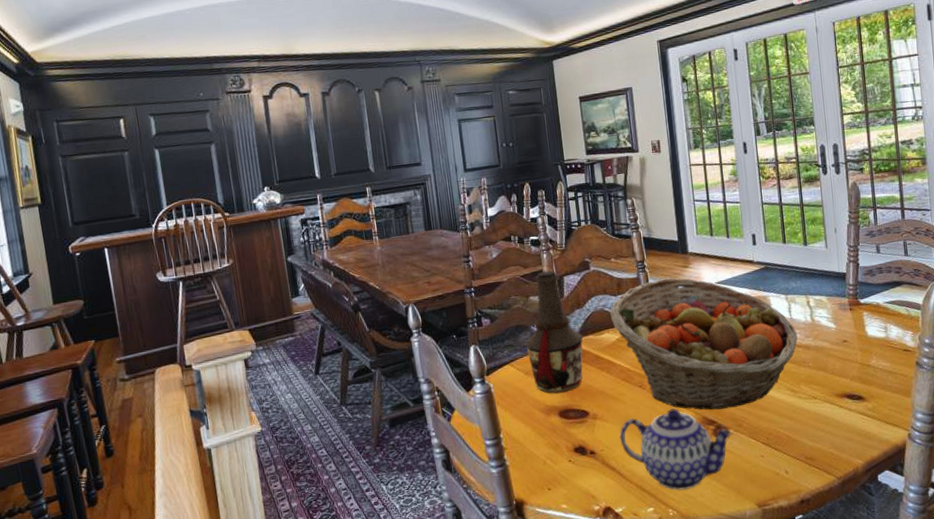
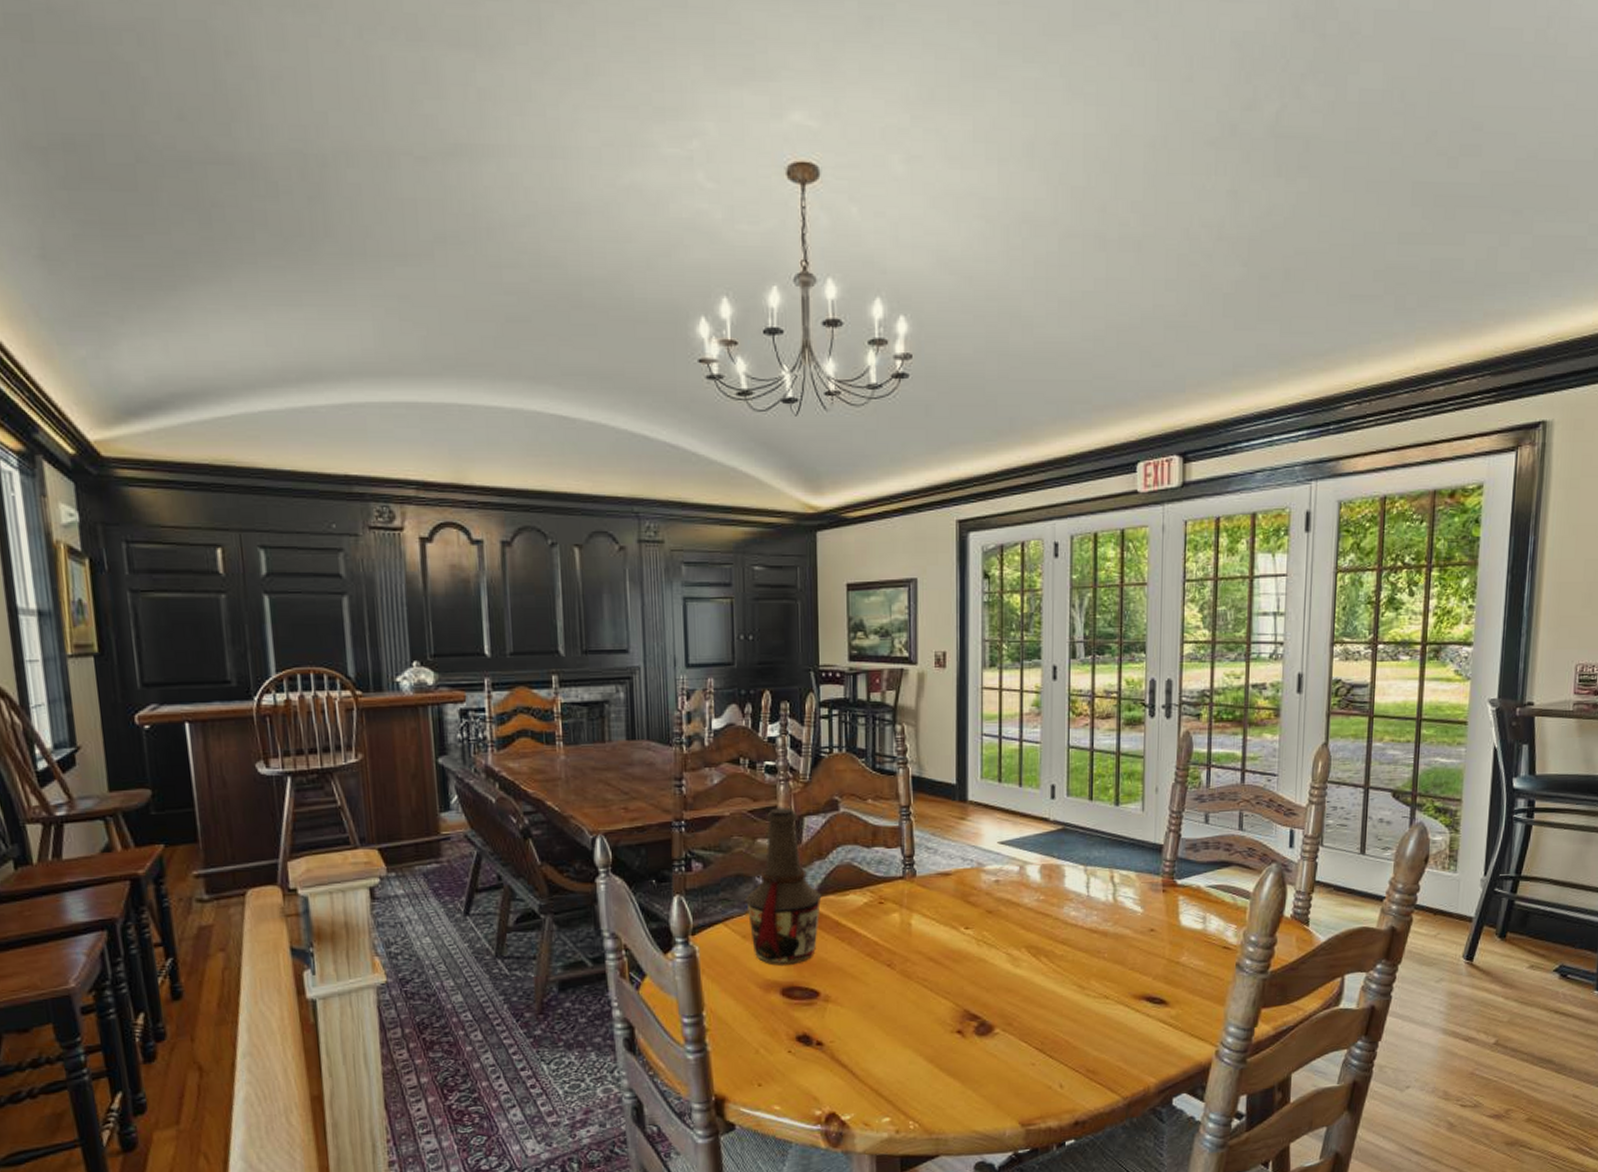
fruit basket: present [610,278,798,410] -> none [859,831,1094,1002]
teapot: present [619,408,733,491] -> none [856,997,1000,1100]

